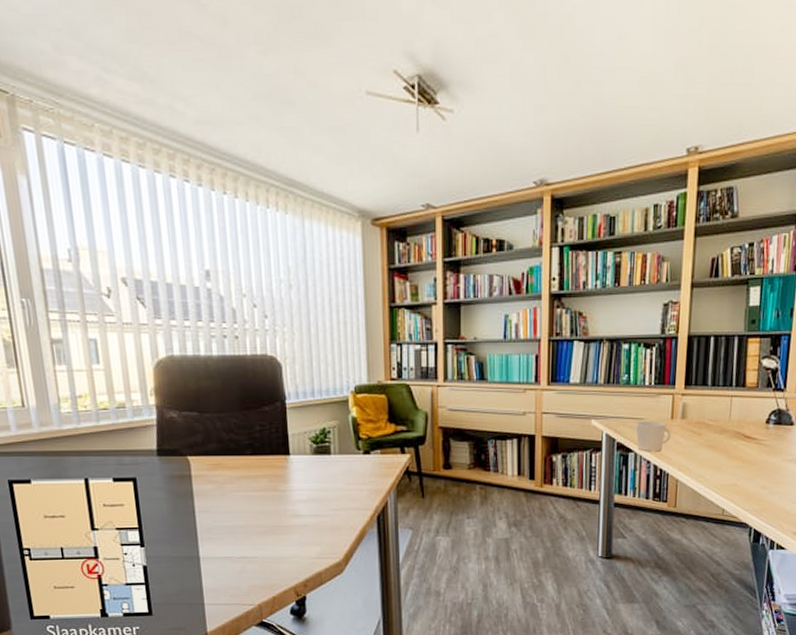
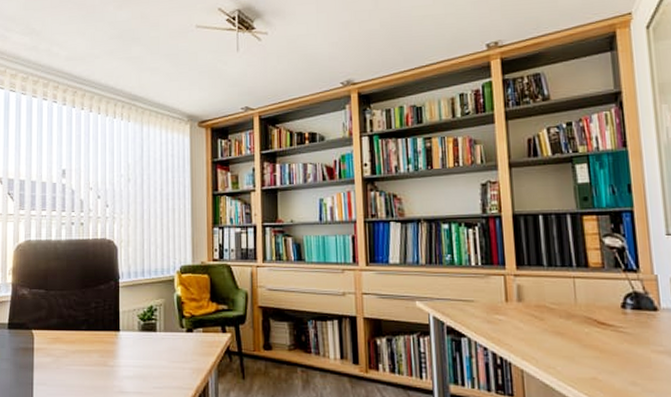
cup: present [635,421,671,452] -> none [465,304,508,338]

